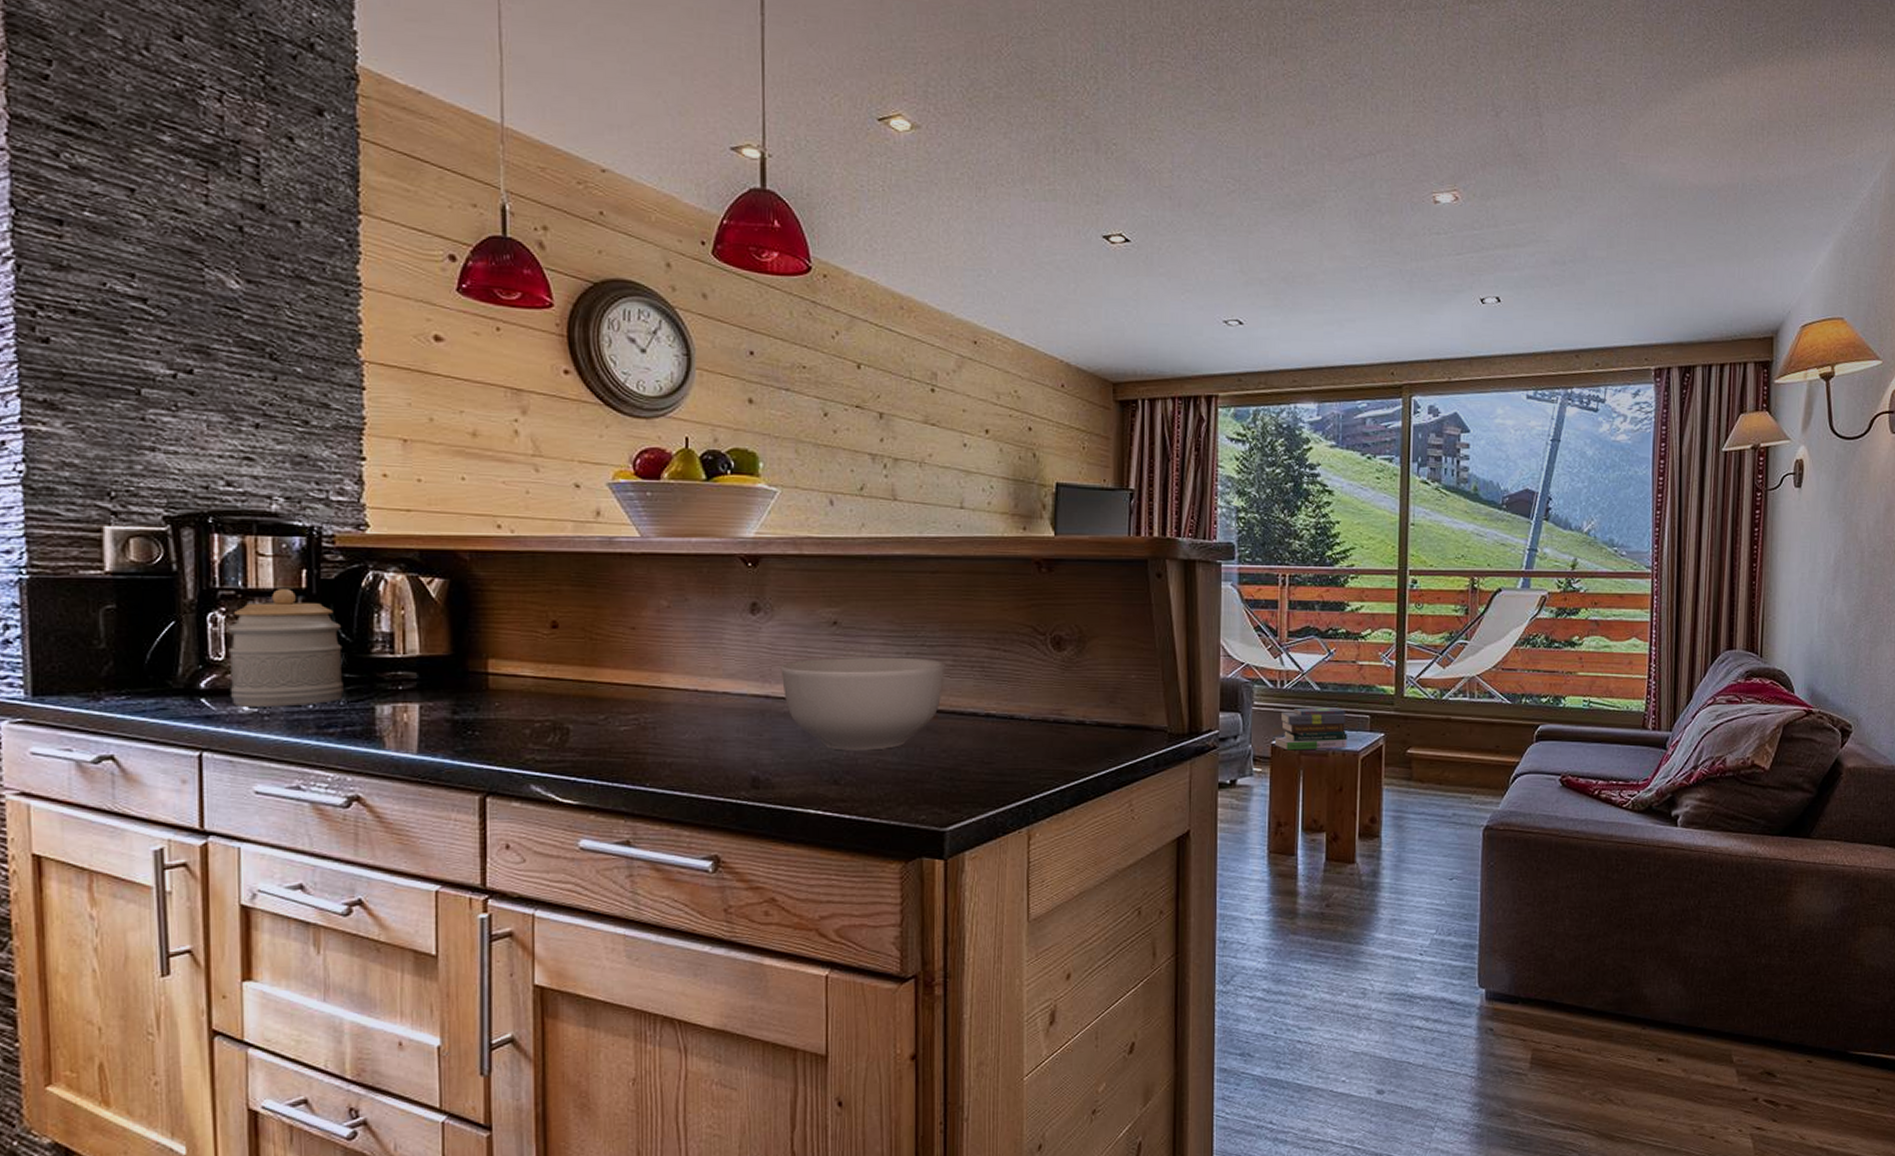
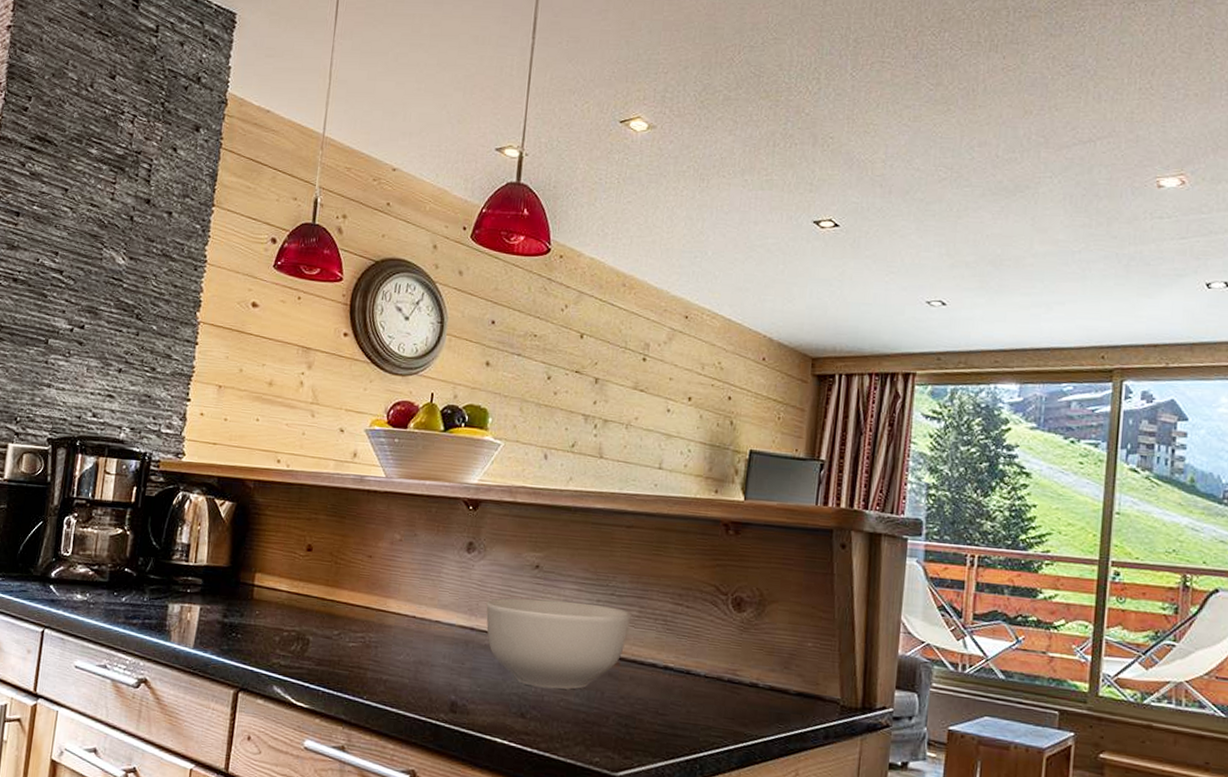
jar: present [226,589,344,707] -> none [70,501,154,599]
books: present [1274,707,1347,751] -> none [951,695,1032,743]

